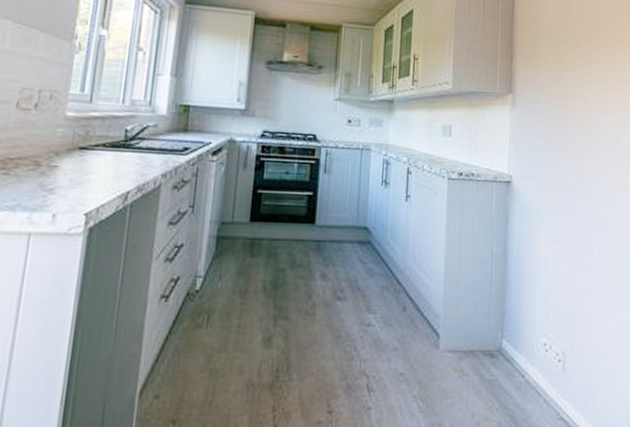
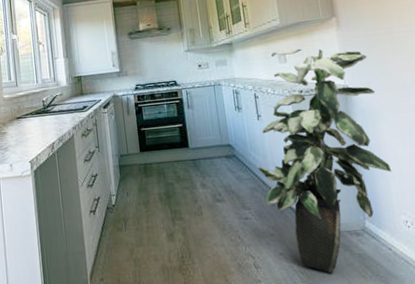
indoor plant: none [393,118,540,403] -> present [257,47,392,274]

